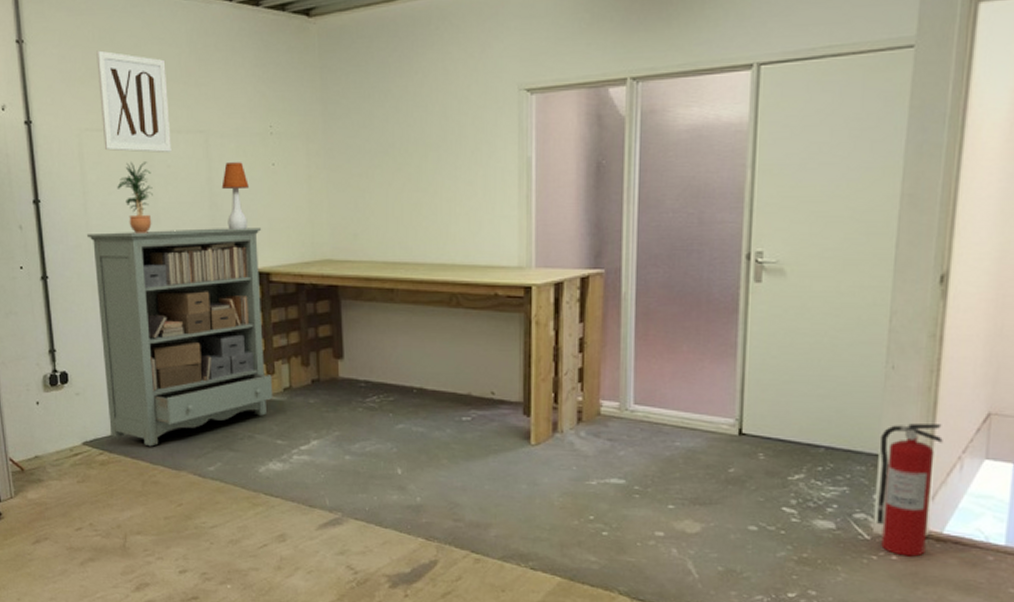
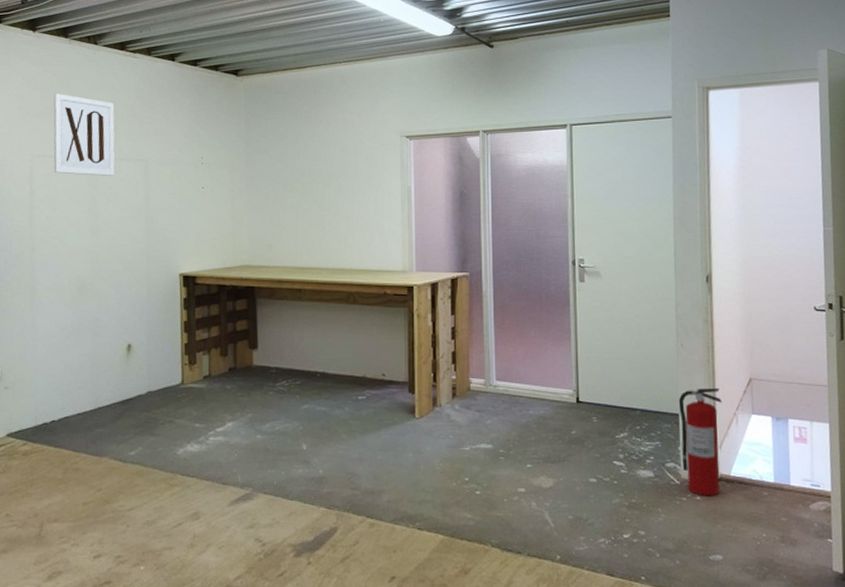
bookshelf: present [87,228,273,447] -> none [30,239,194,435]
potted plant: present [117,162,153,233] -> none [62,183,95,243]
table lamp: present [221,162,249,229] -> none [157,185,181,240]

